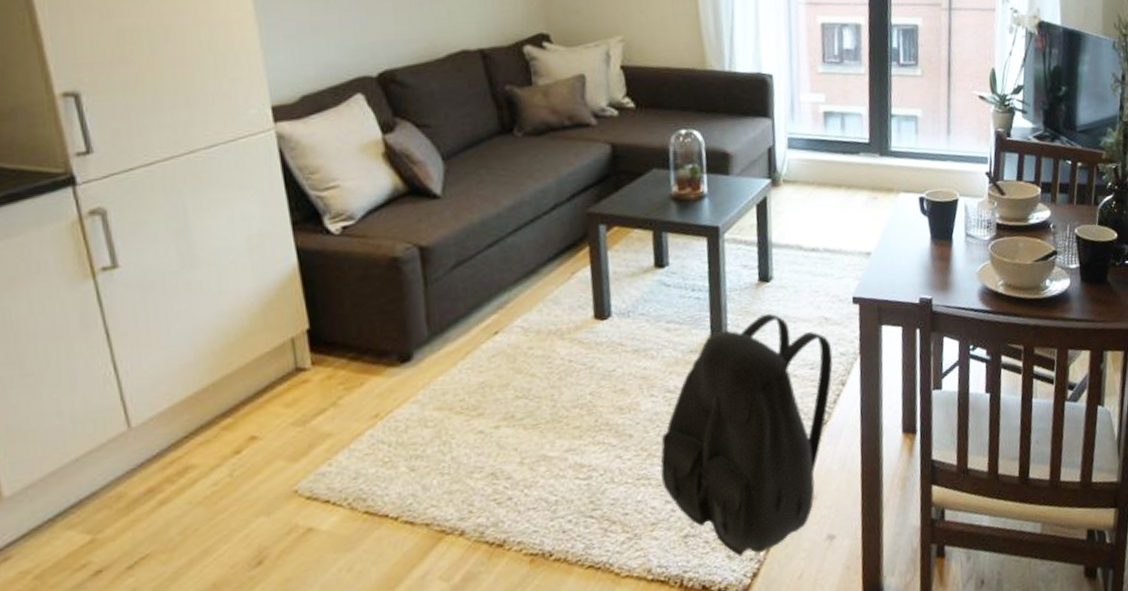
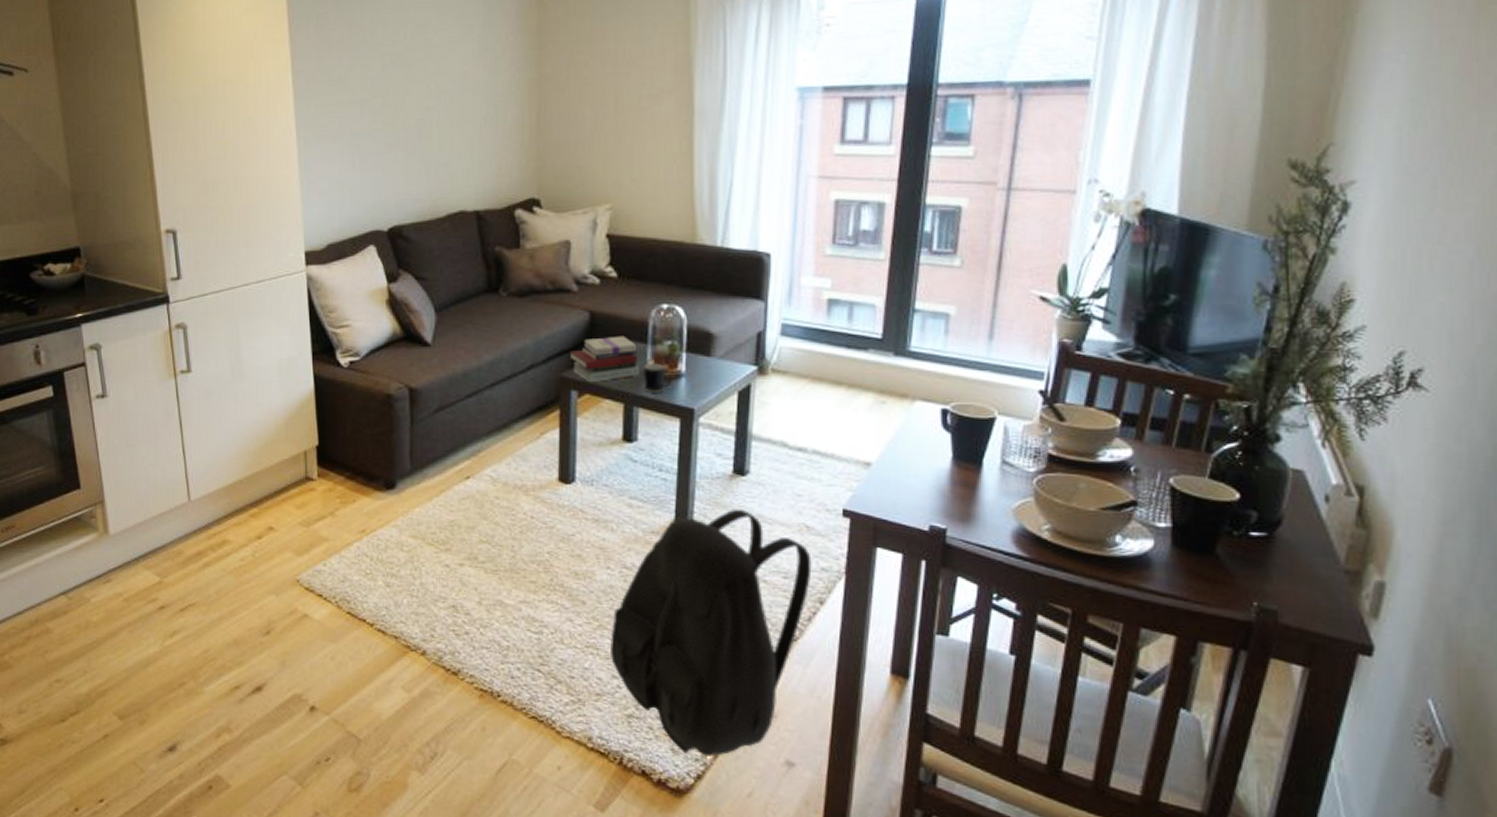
books: none [595,164,665,214] -> present [570,335,639,382]
mug: none [668,186,696,217] -> present [642,362,672,393]

